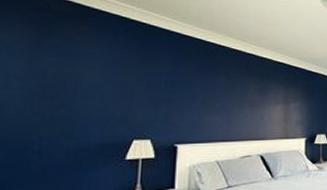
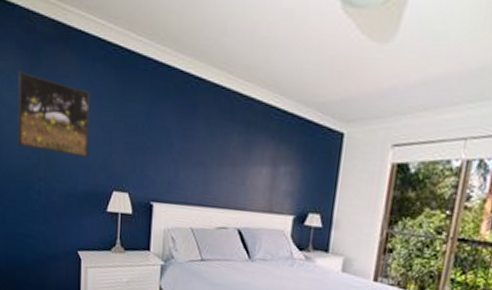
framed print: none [14,43,111,114] -> present [17,72,91,158]

